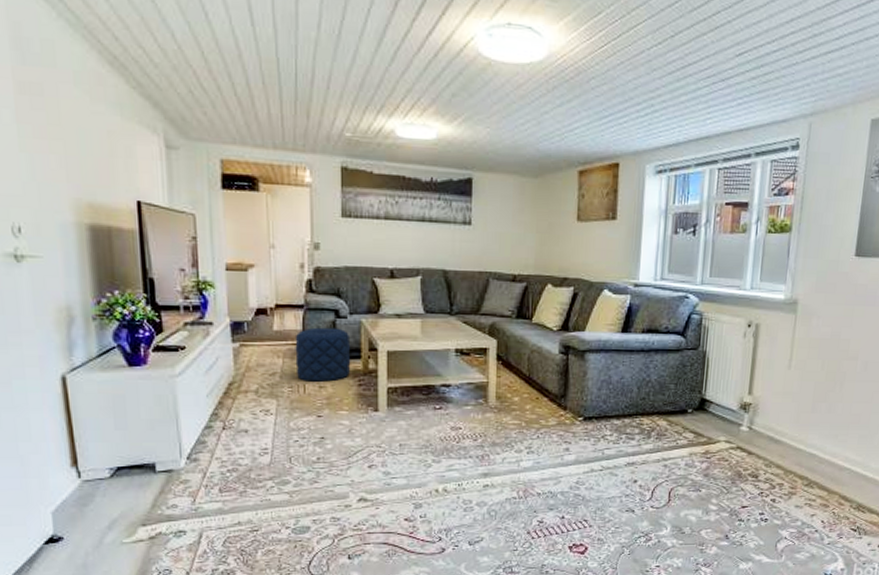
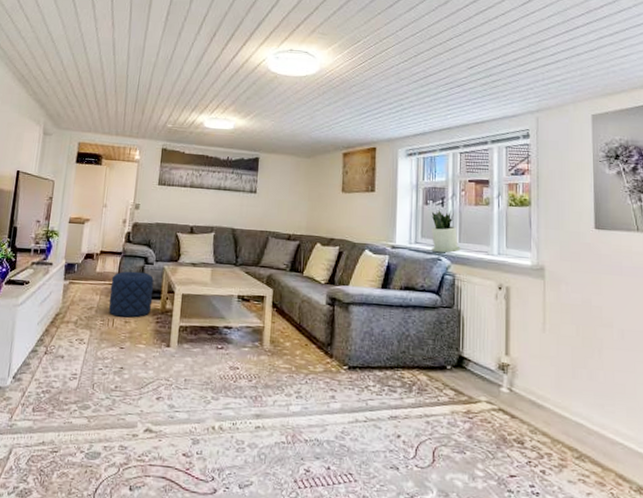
planter: none [679,240,711,290] -> present [431,210,461,253]

